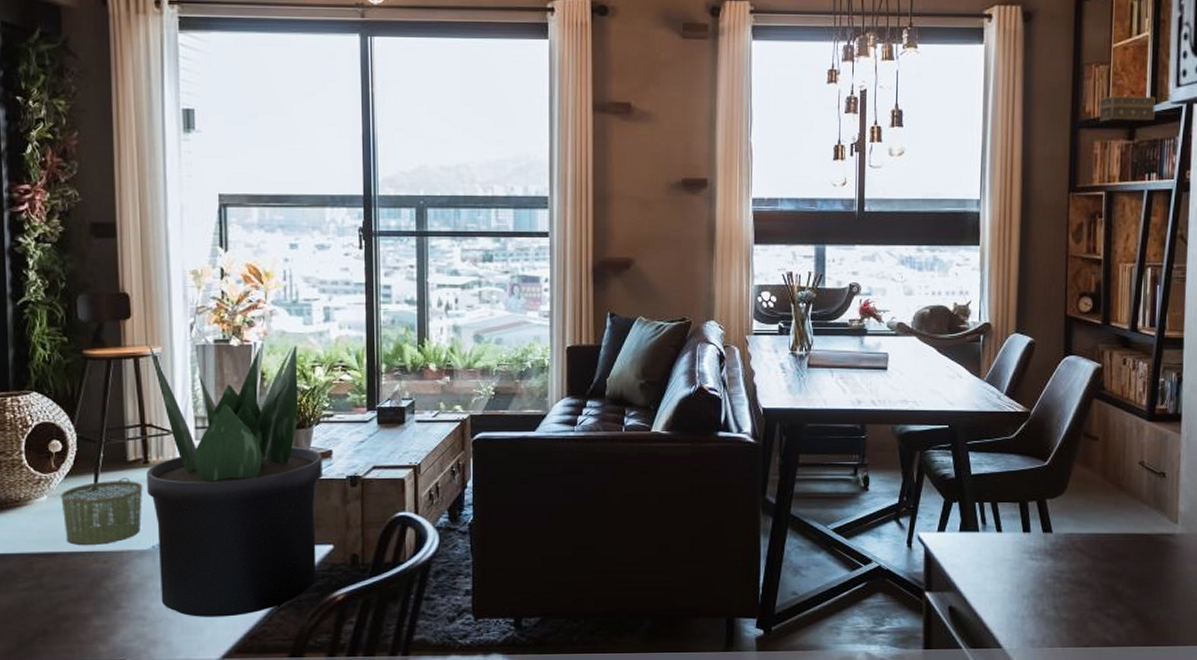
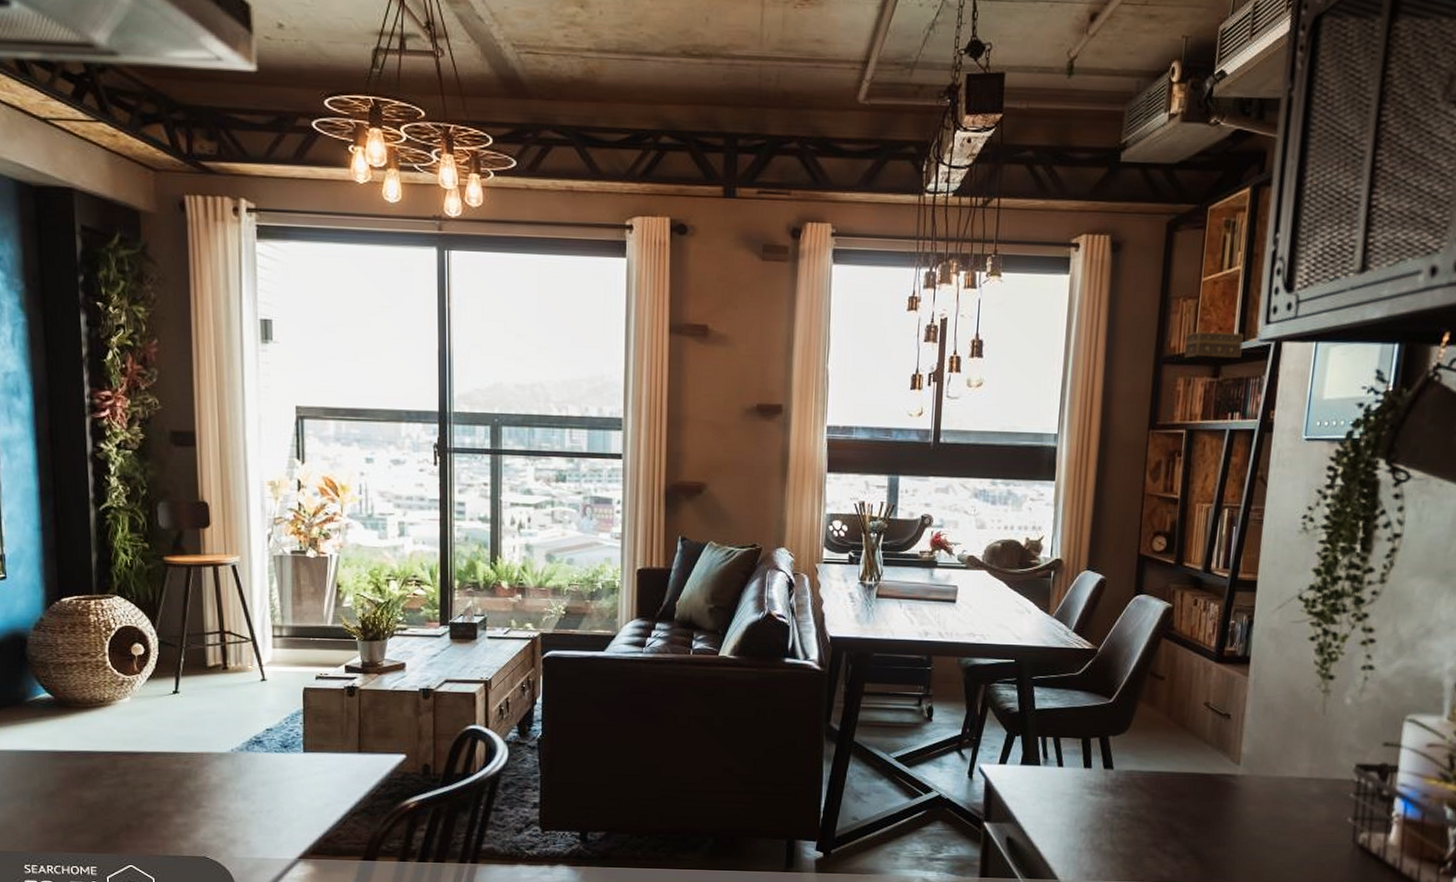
basket: present [61,477,143,545] -> none [143,681,222,746]
planter: present [147,343,323,617] -> none [226,552,396,820]

